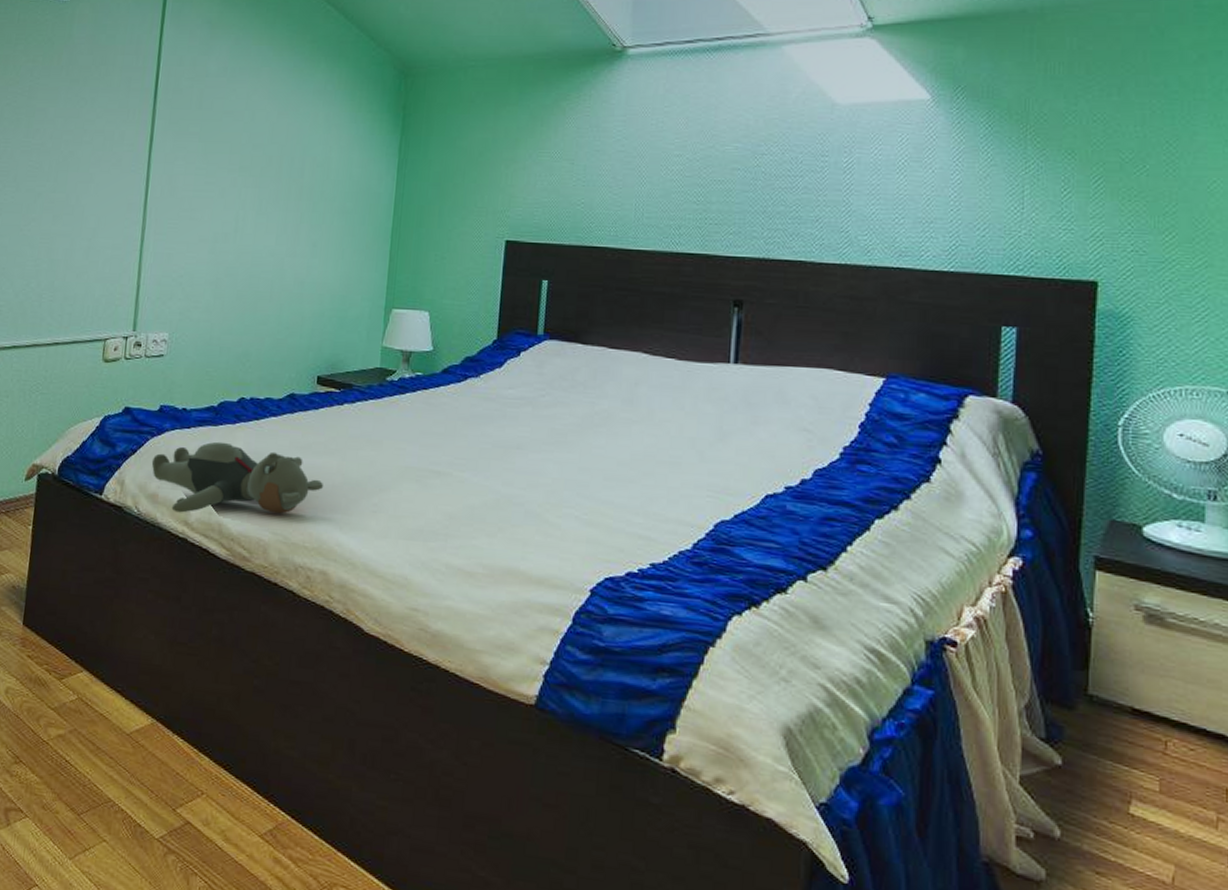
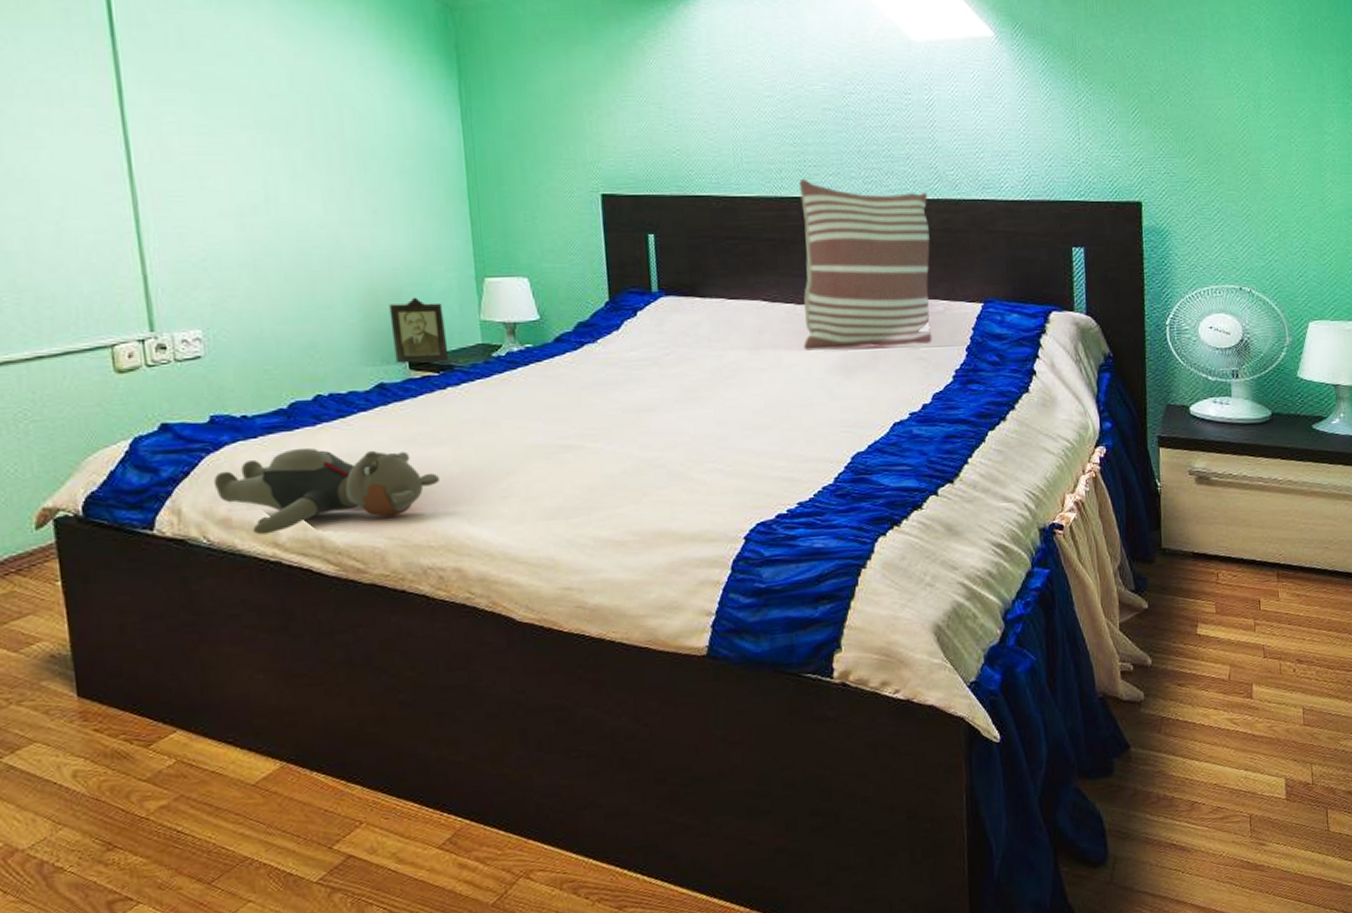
photo frame: none [307,320,354,381] -> present [389,297,449,364]
pillow: none [678,237,835,415] -> present [799,179,933,351]

